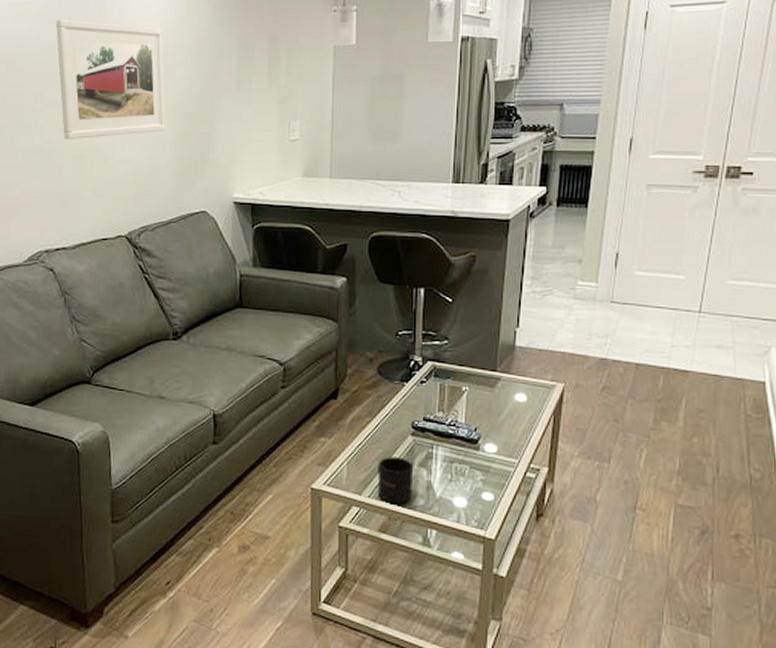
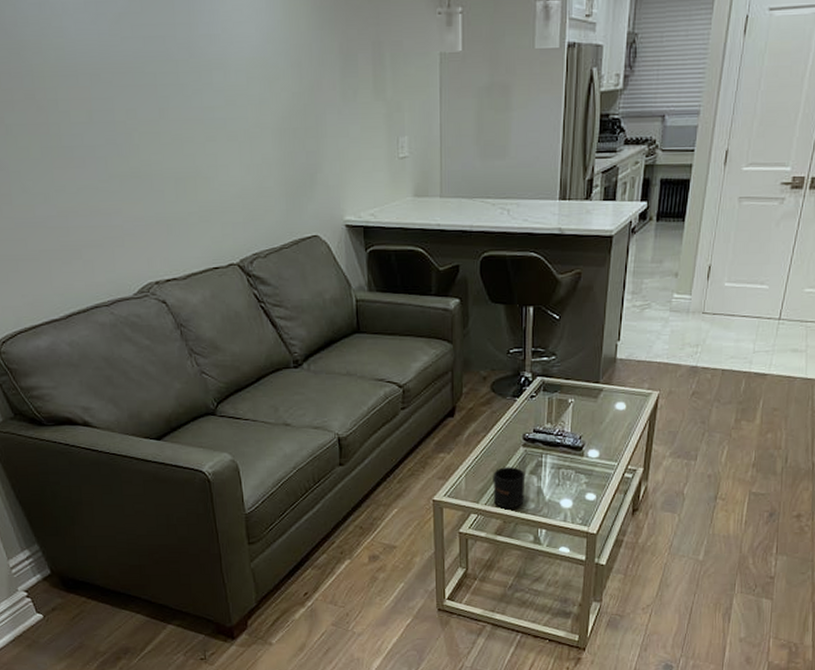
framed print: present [56,19,166,139] -> none [140,22,271,160]

